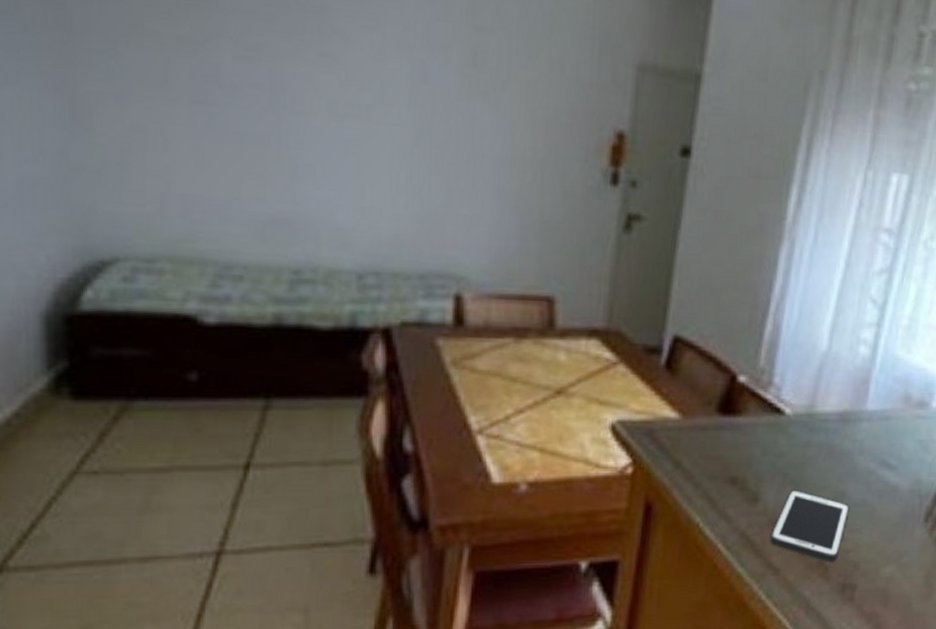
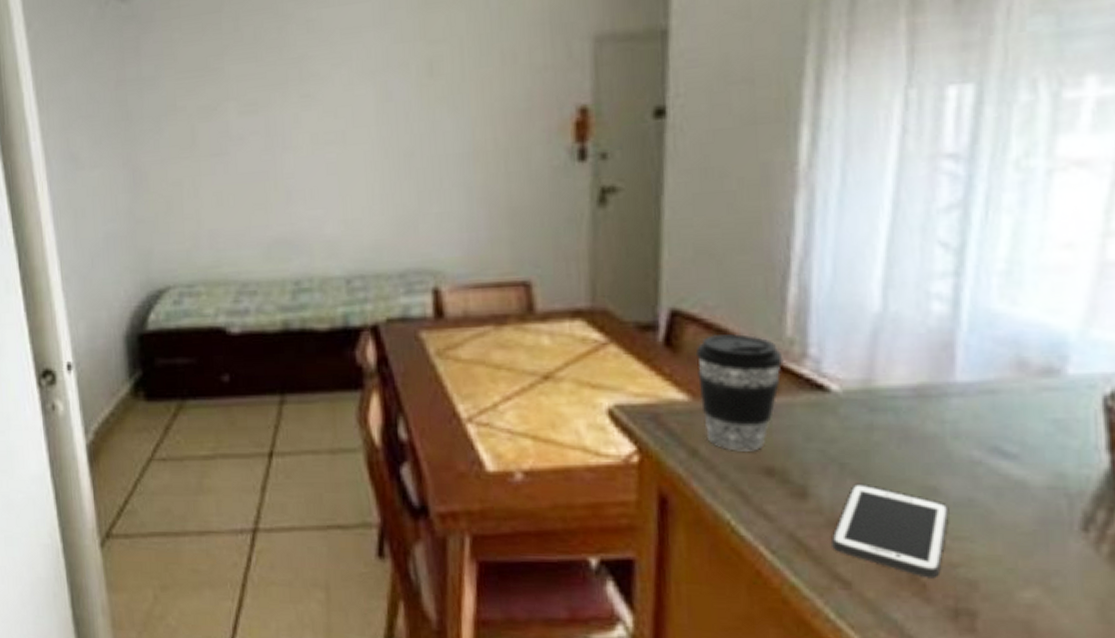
coffee cup: none [688,361,755,464] -> present [695,334,784,451]

